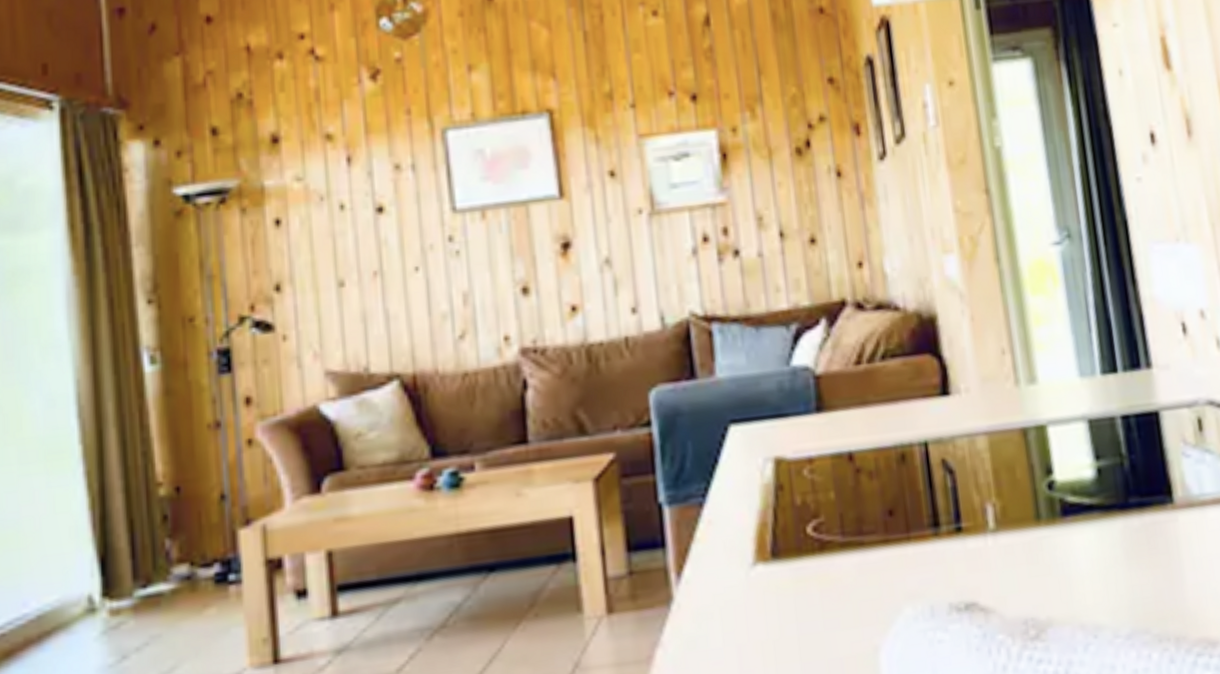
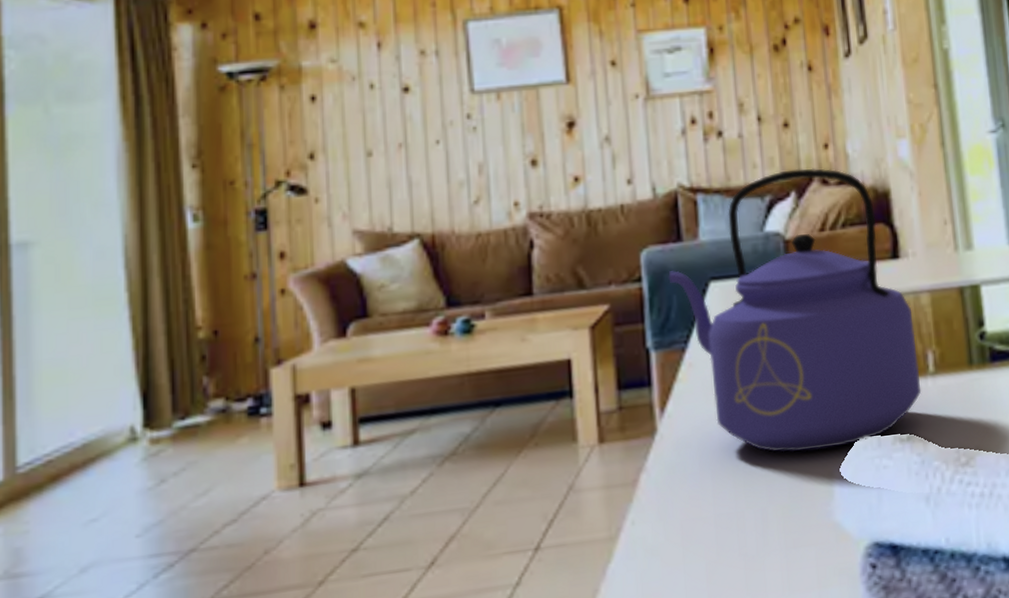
kettle: none [681,290,981,624] -> present [668,168,922,453]

